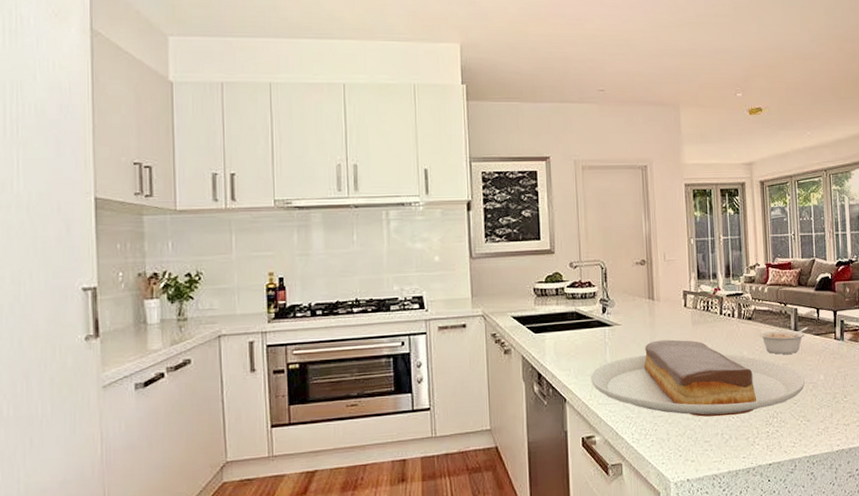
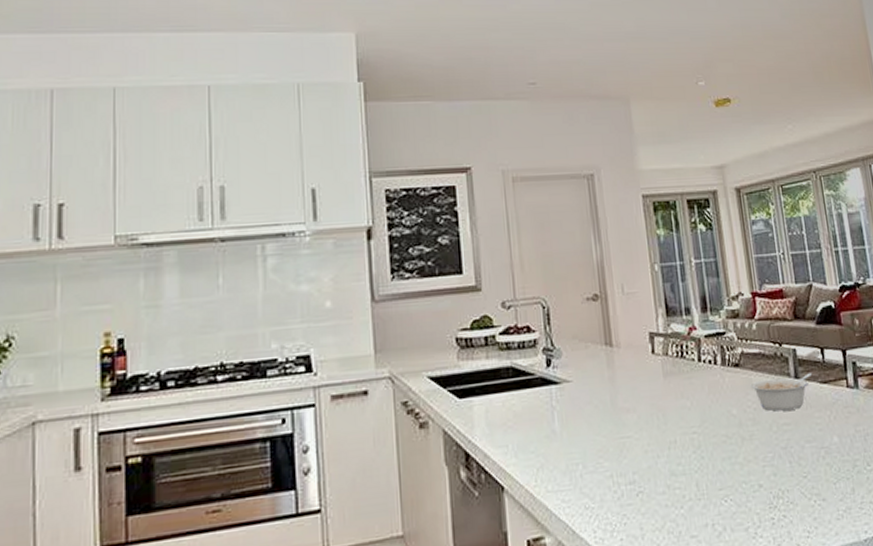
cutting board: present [590,339,806,417] -> none [534,397,816,503]

